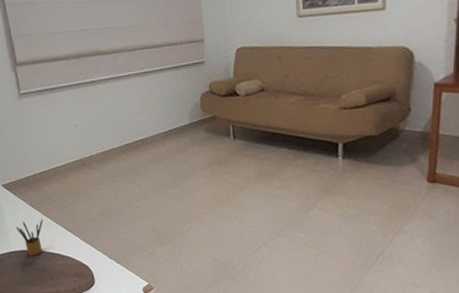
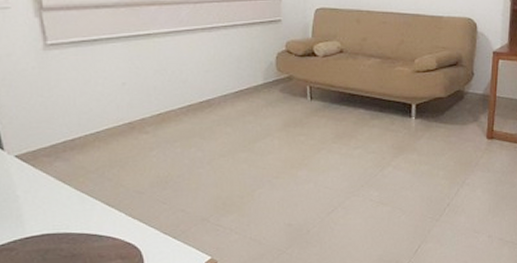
pencil box: present [15,219,43,256] -> none [34,194,75,241]

